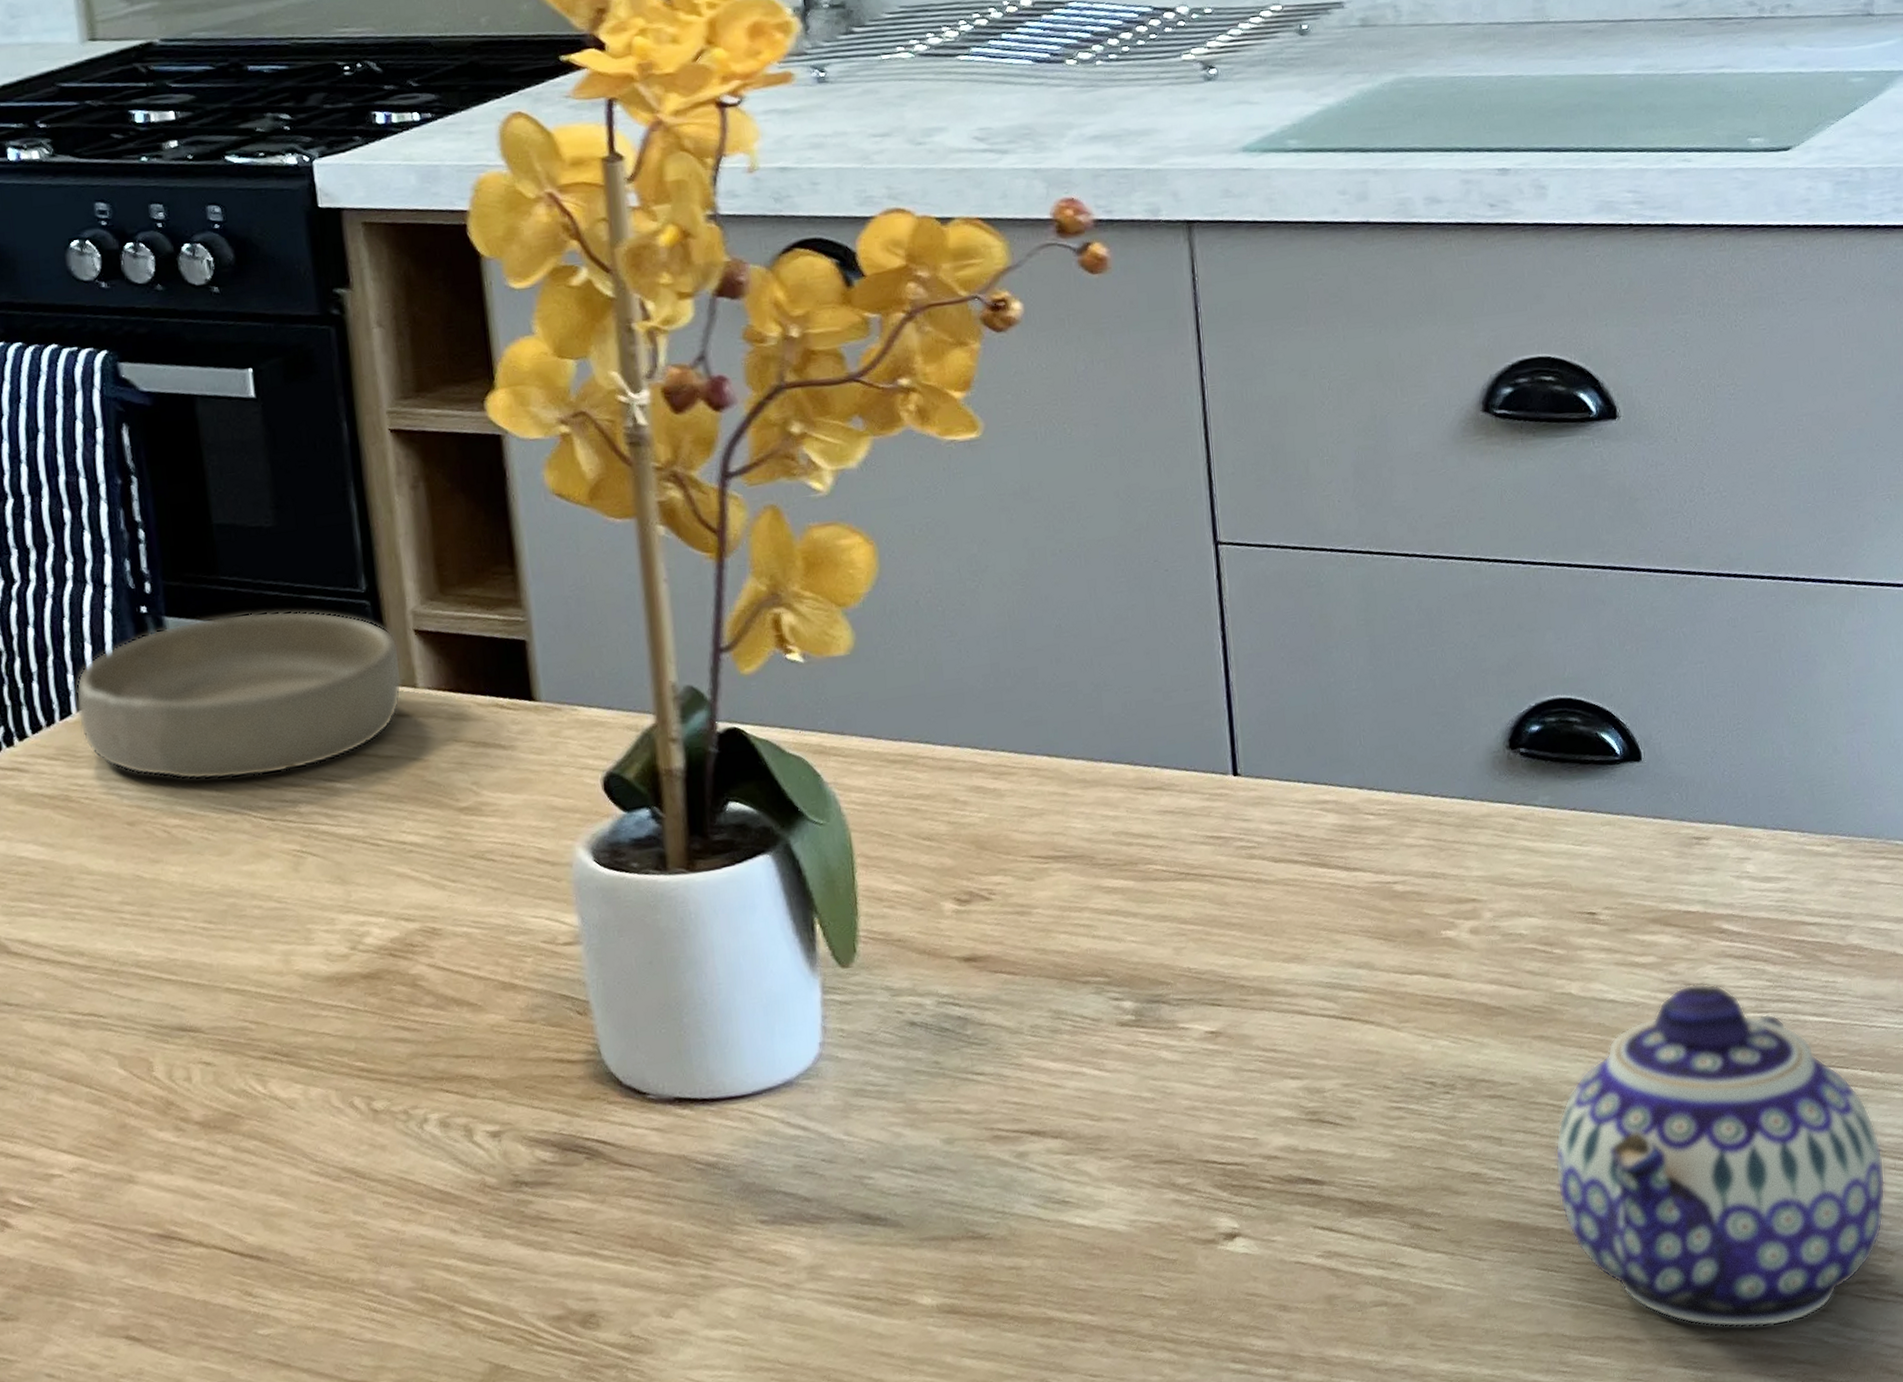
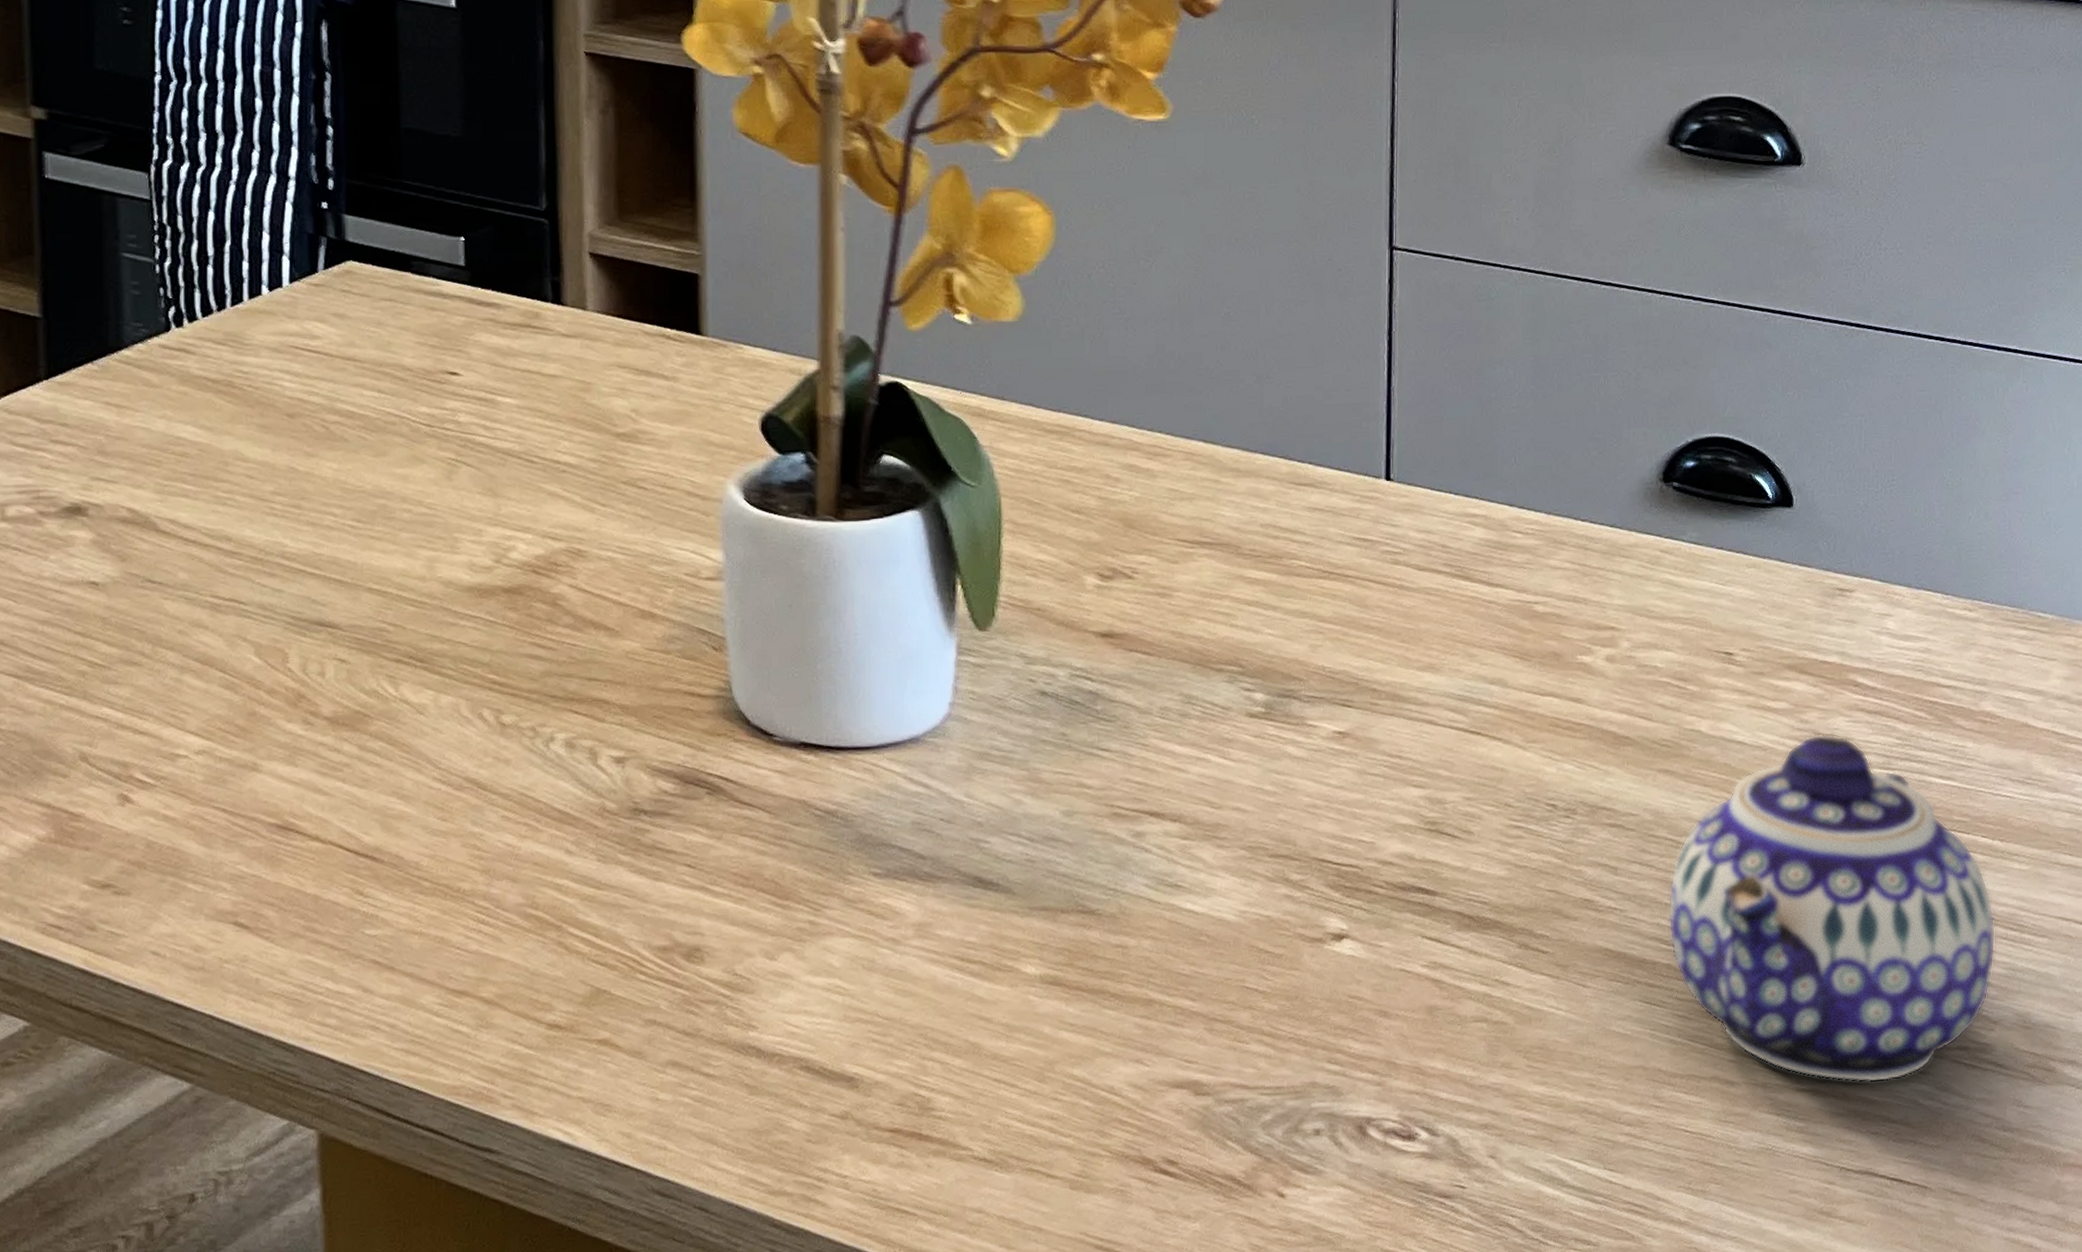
bowl: present [75,610,402,781] -> none [249,219,573,382]

